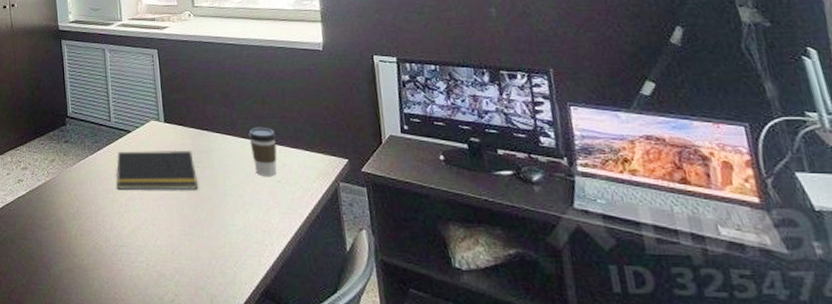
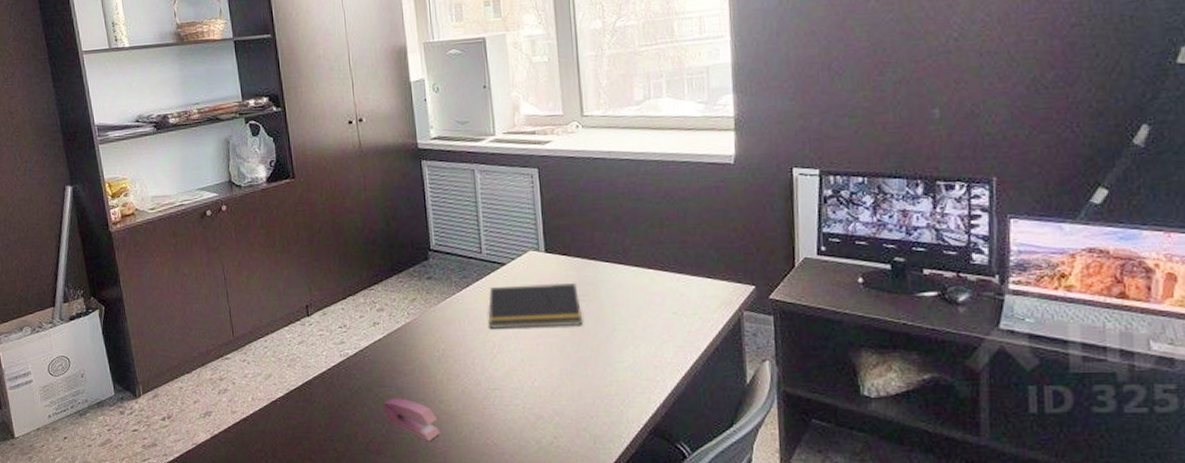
stapler: none [24,250,74,294] -> present [382,398,441,442]
coffee cup: present [248,127,277,176] -> none [643,253,675,308]

